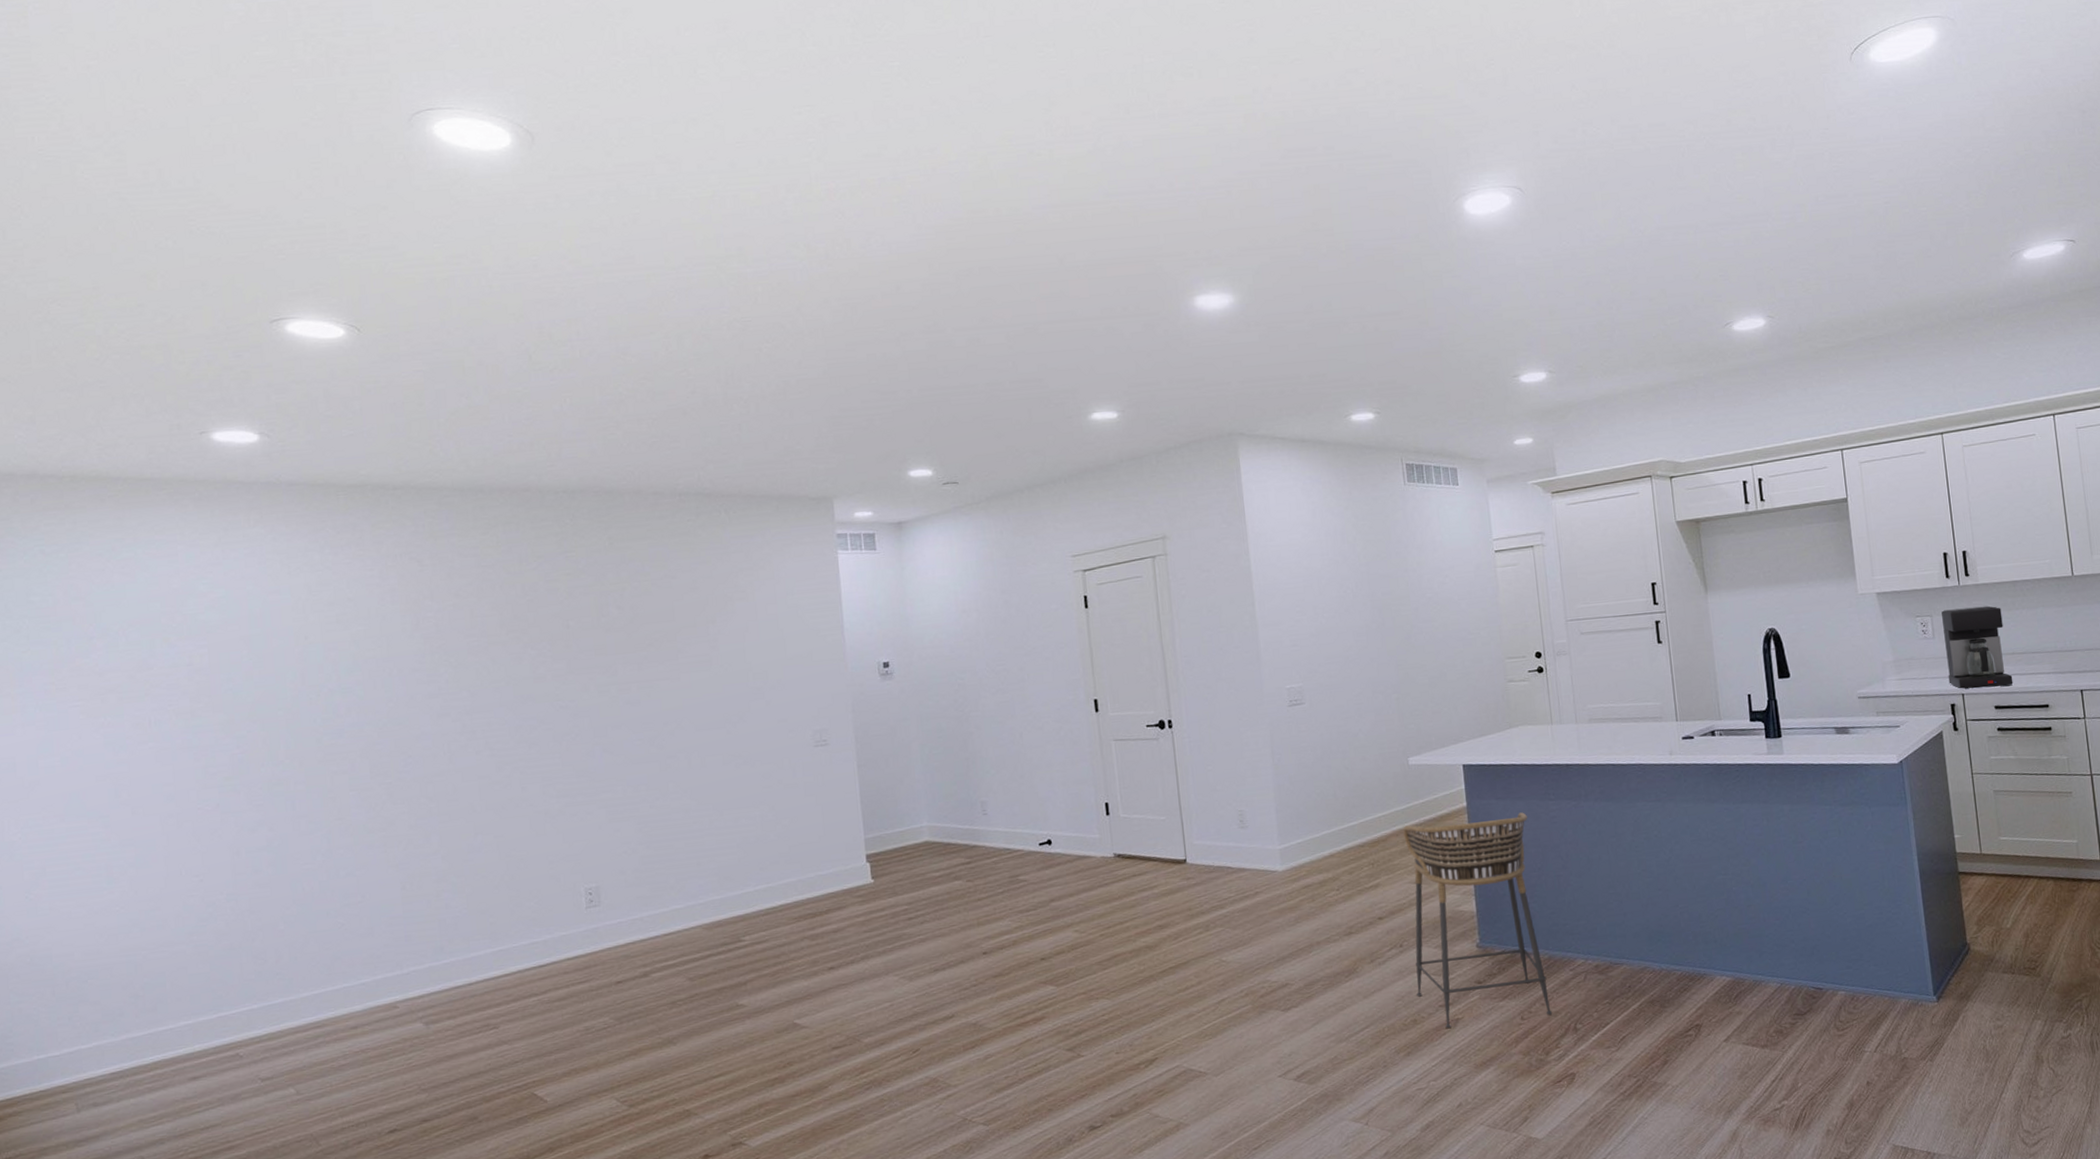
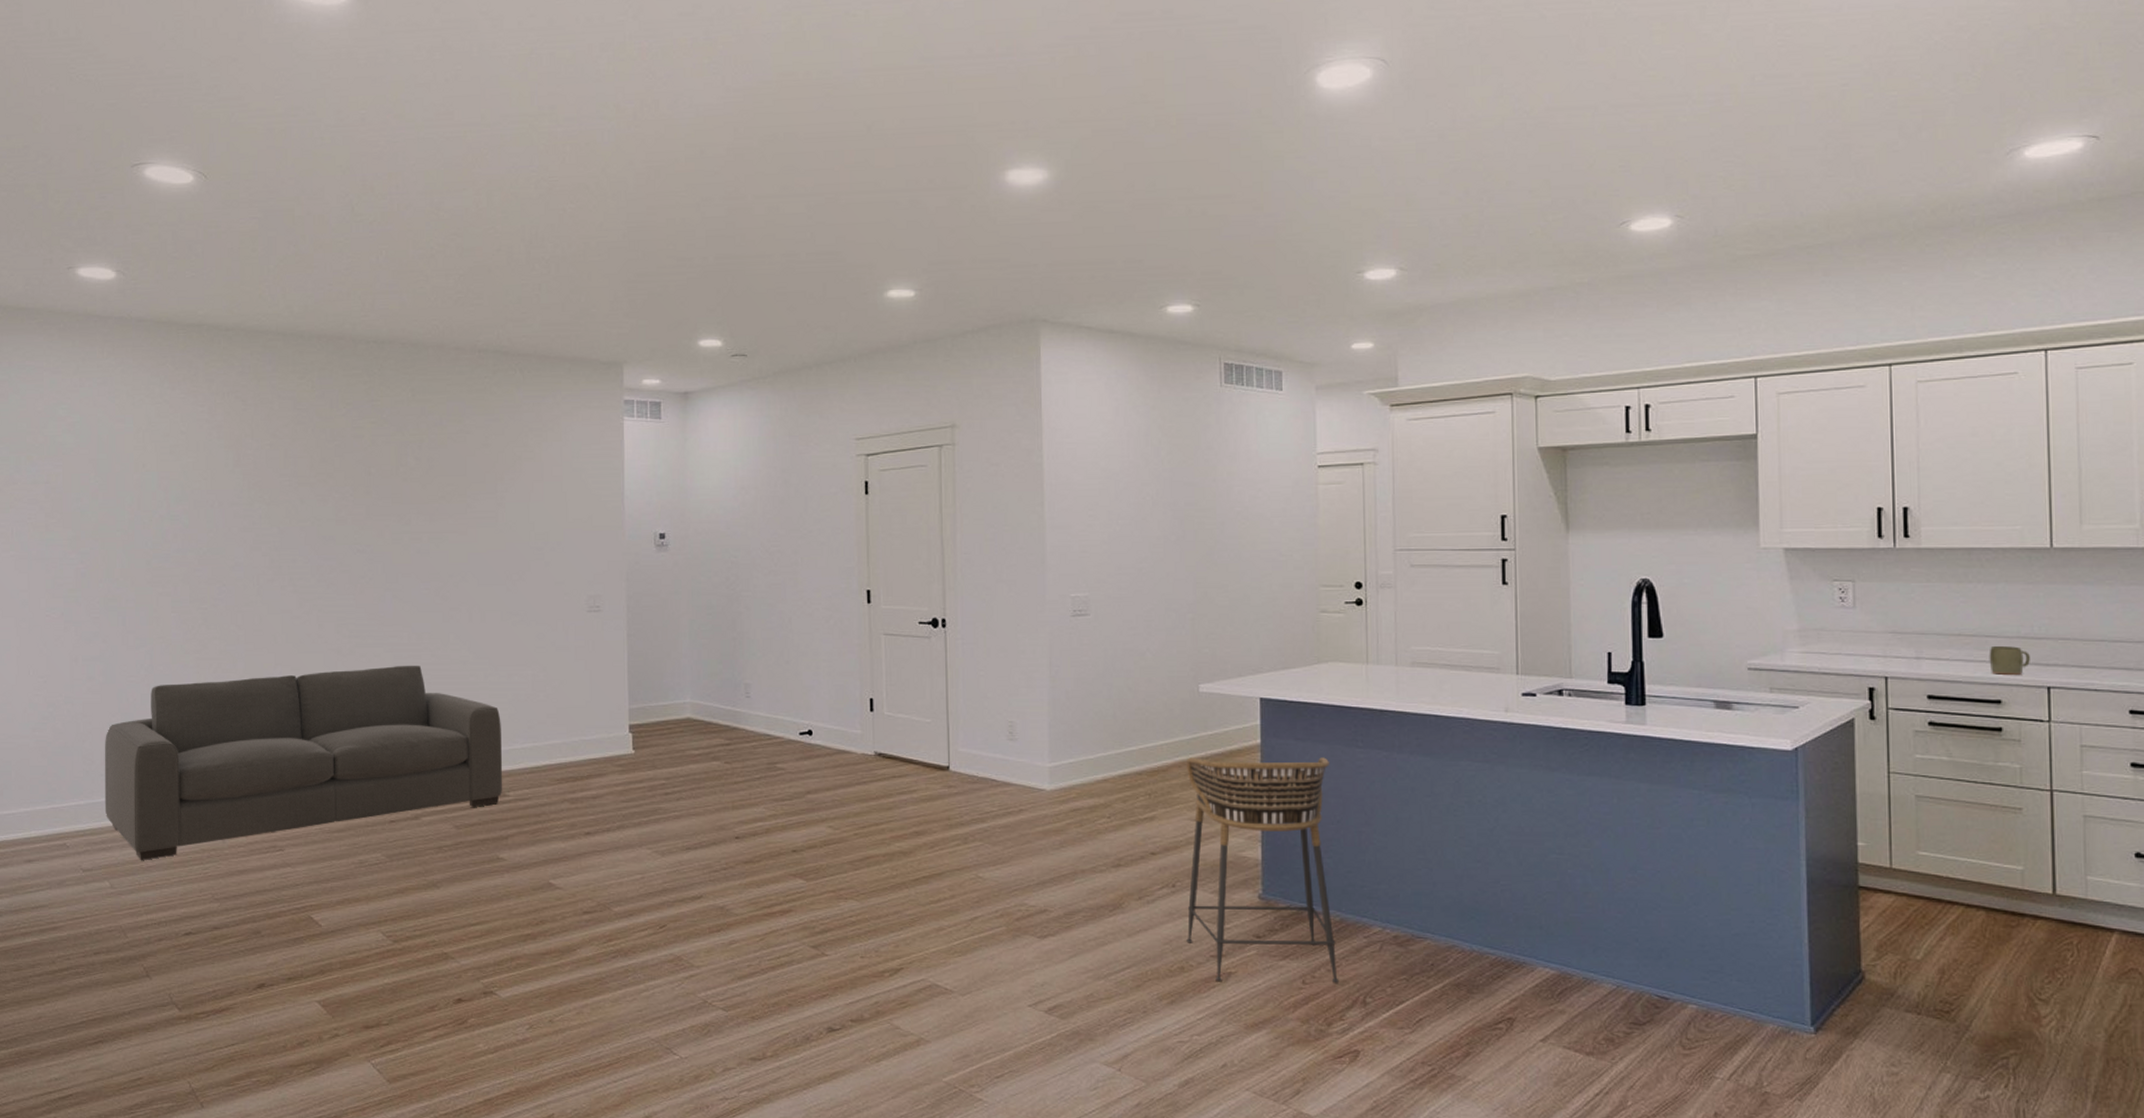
sofa: none [279,818,738,1060] -> present [104,665,503,860]
coffee maker: present [1941,605,2014,689] -> none [1868,575,1956,673]
mug: none [2036,659,2066,684] -> present [1989,645,2030,675]

